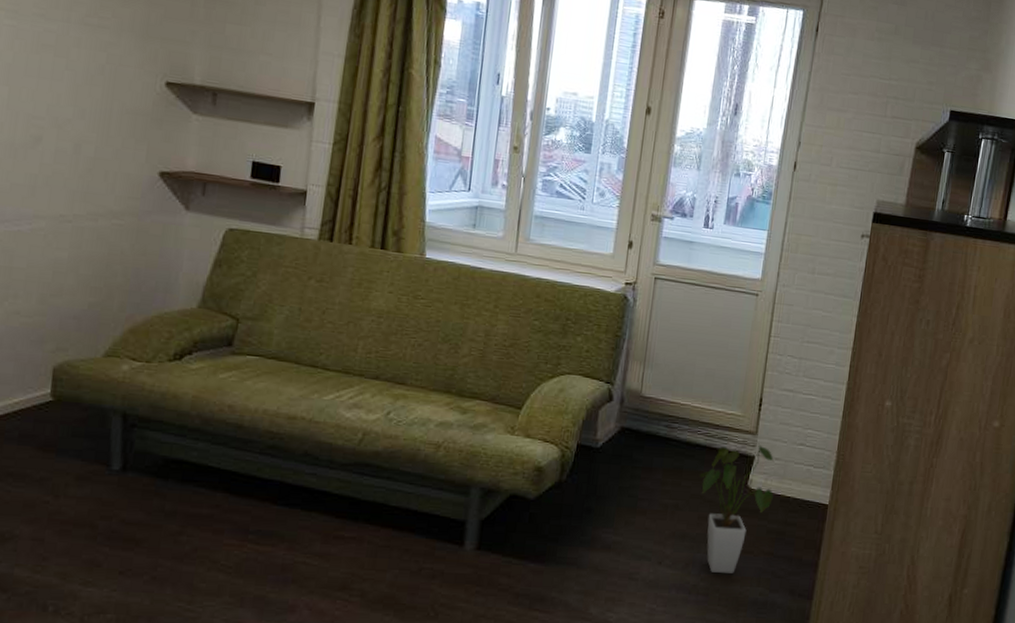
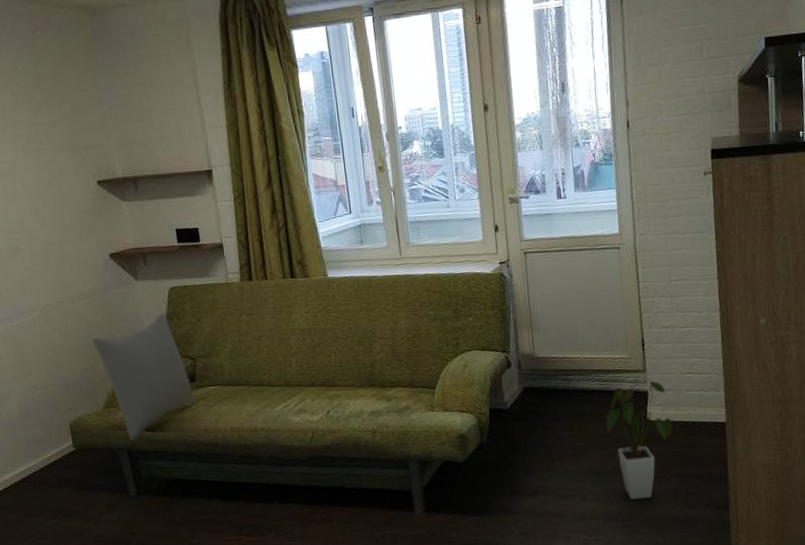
pillow: none [110,256,229,404] -> present [92,313,198,442]

